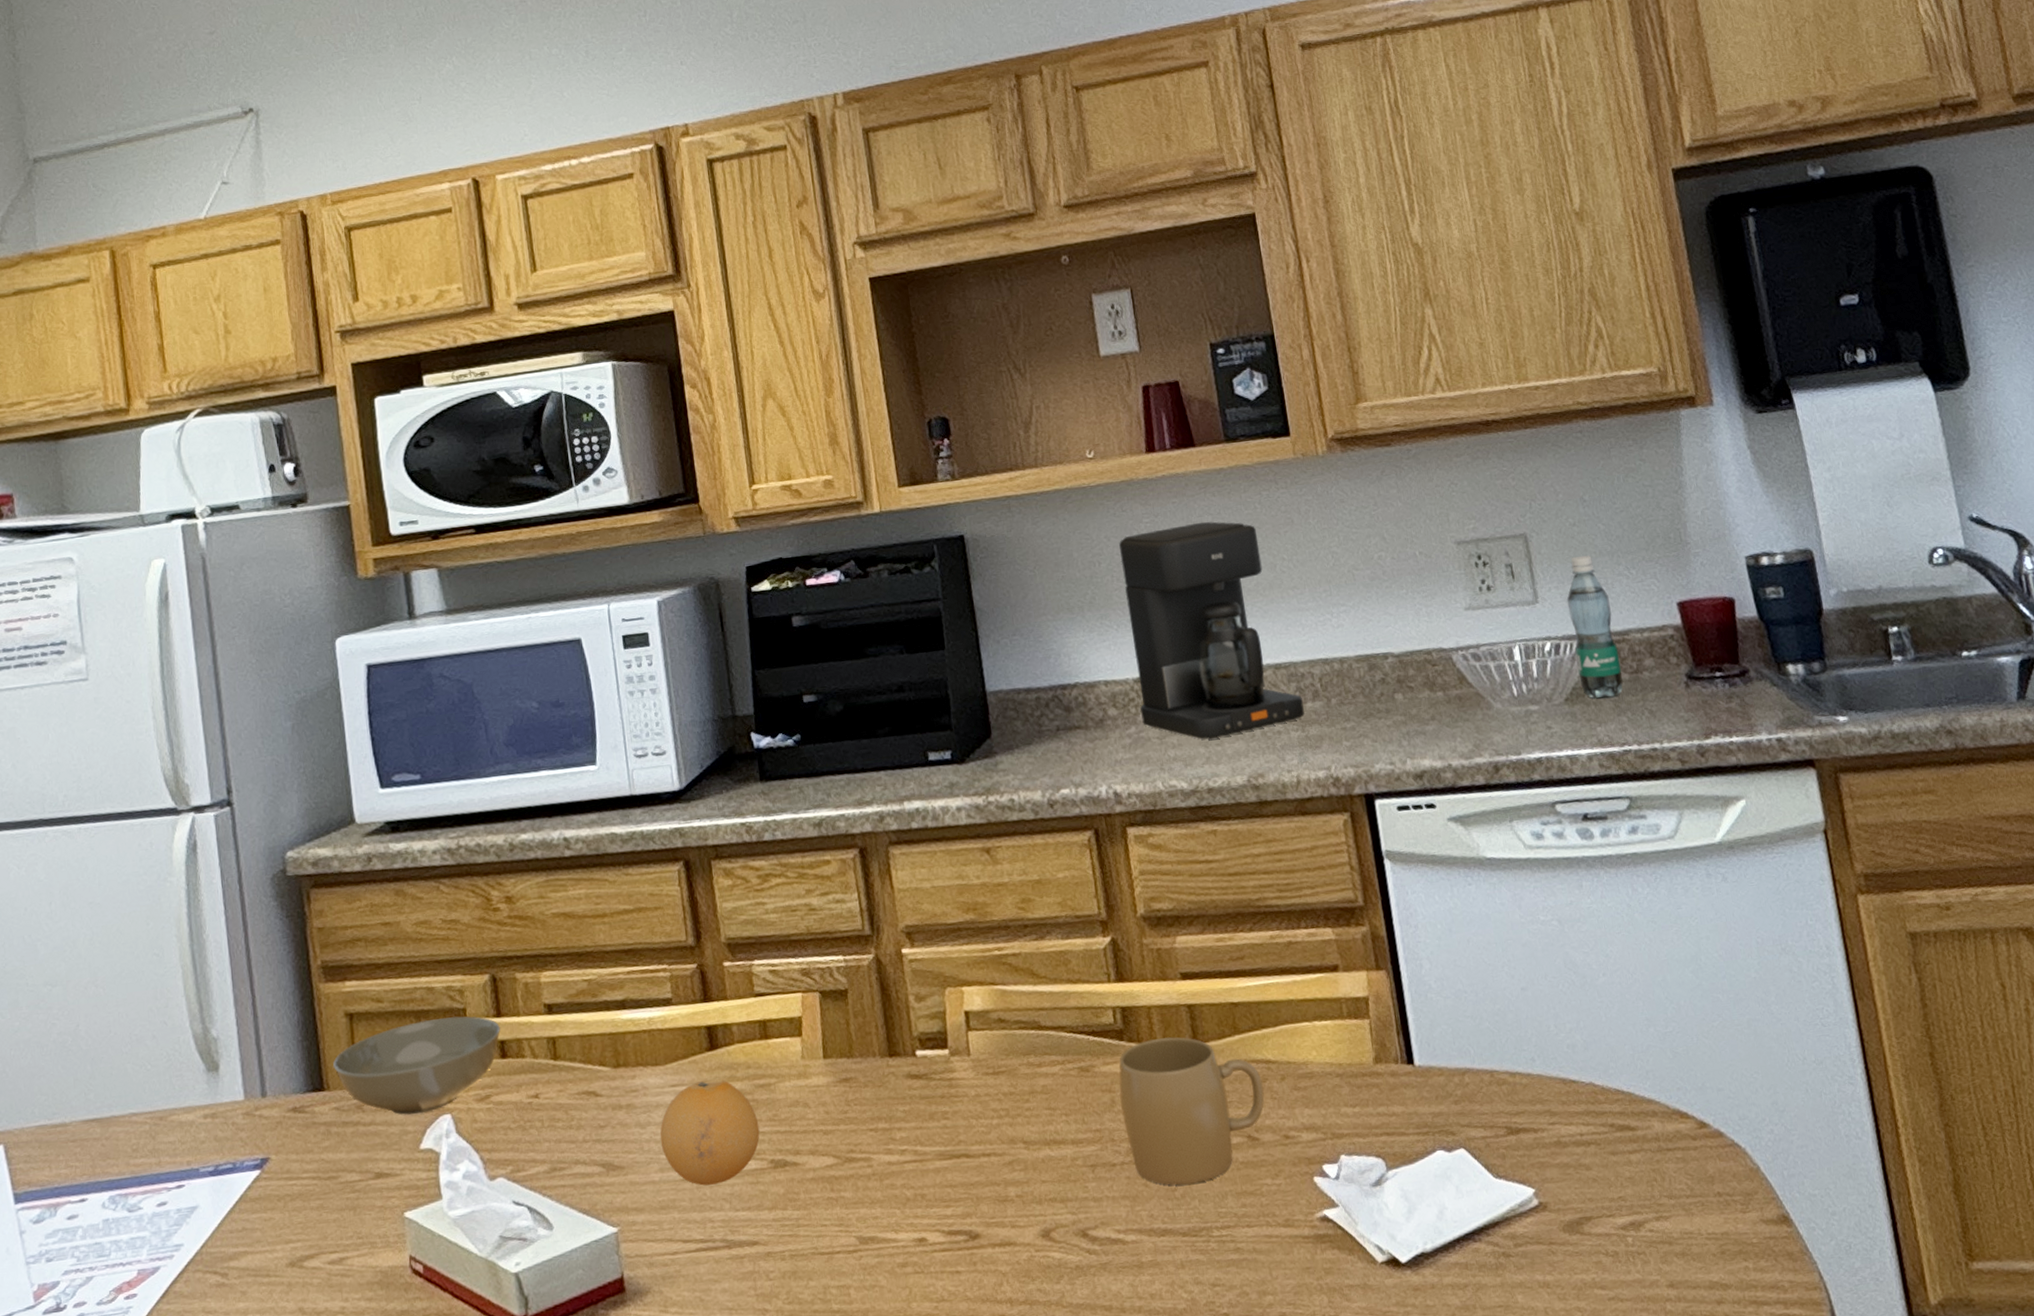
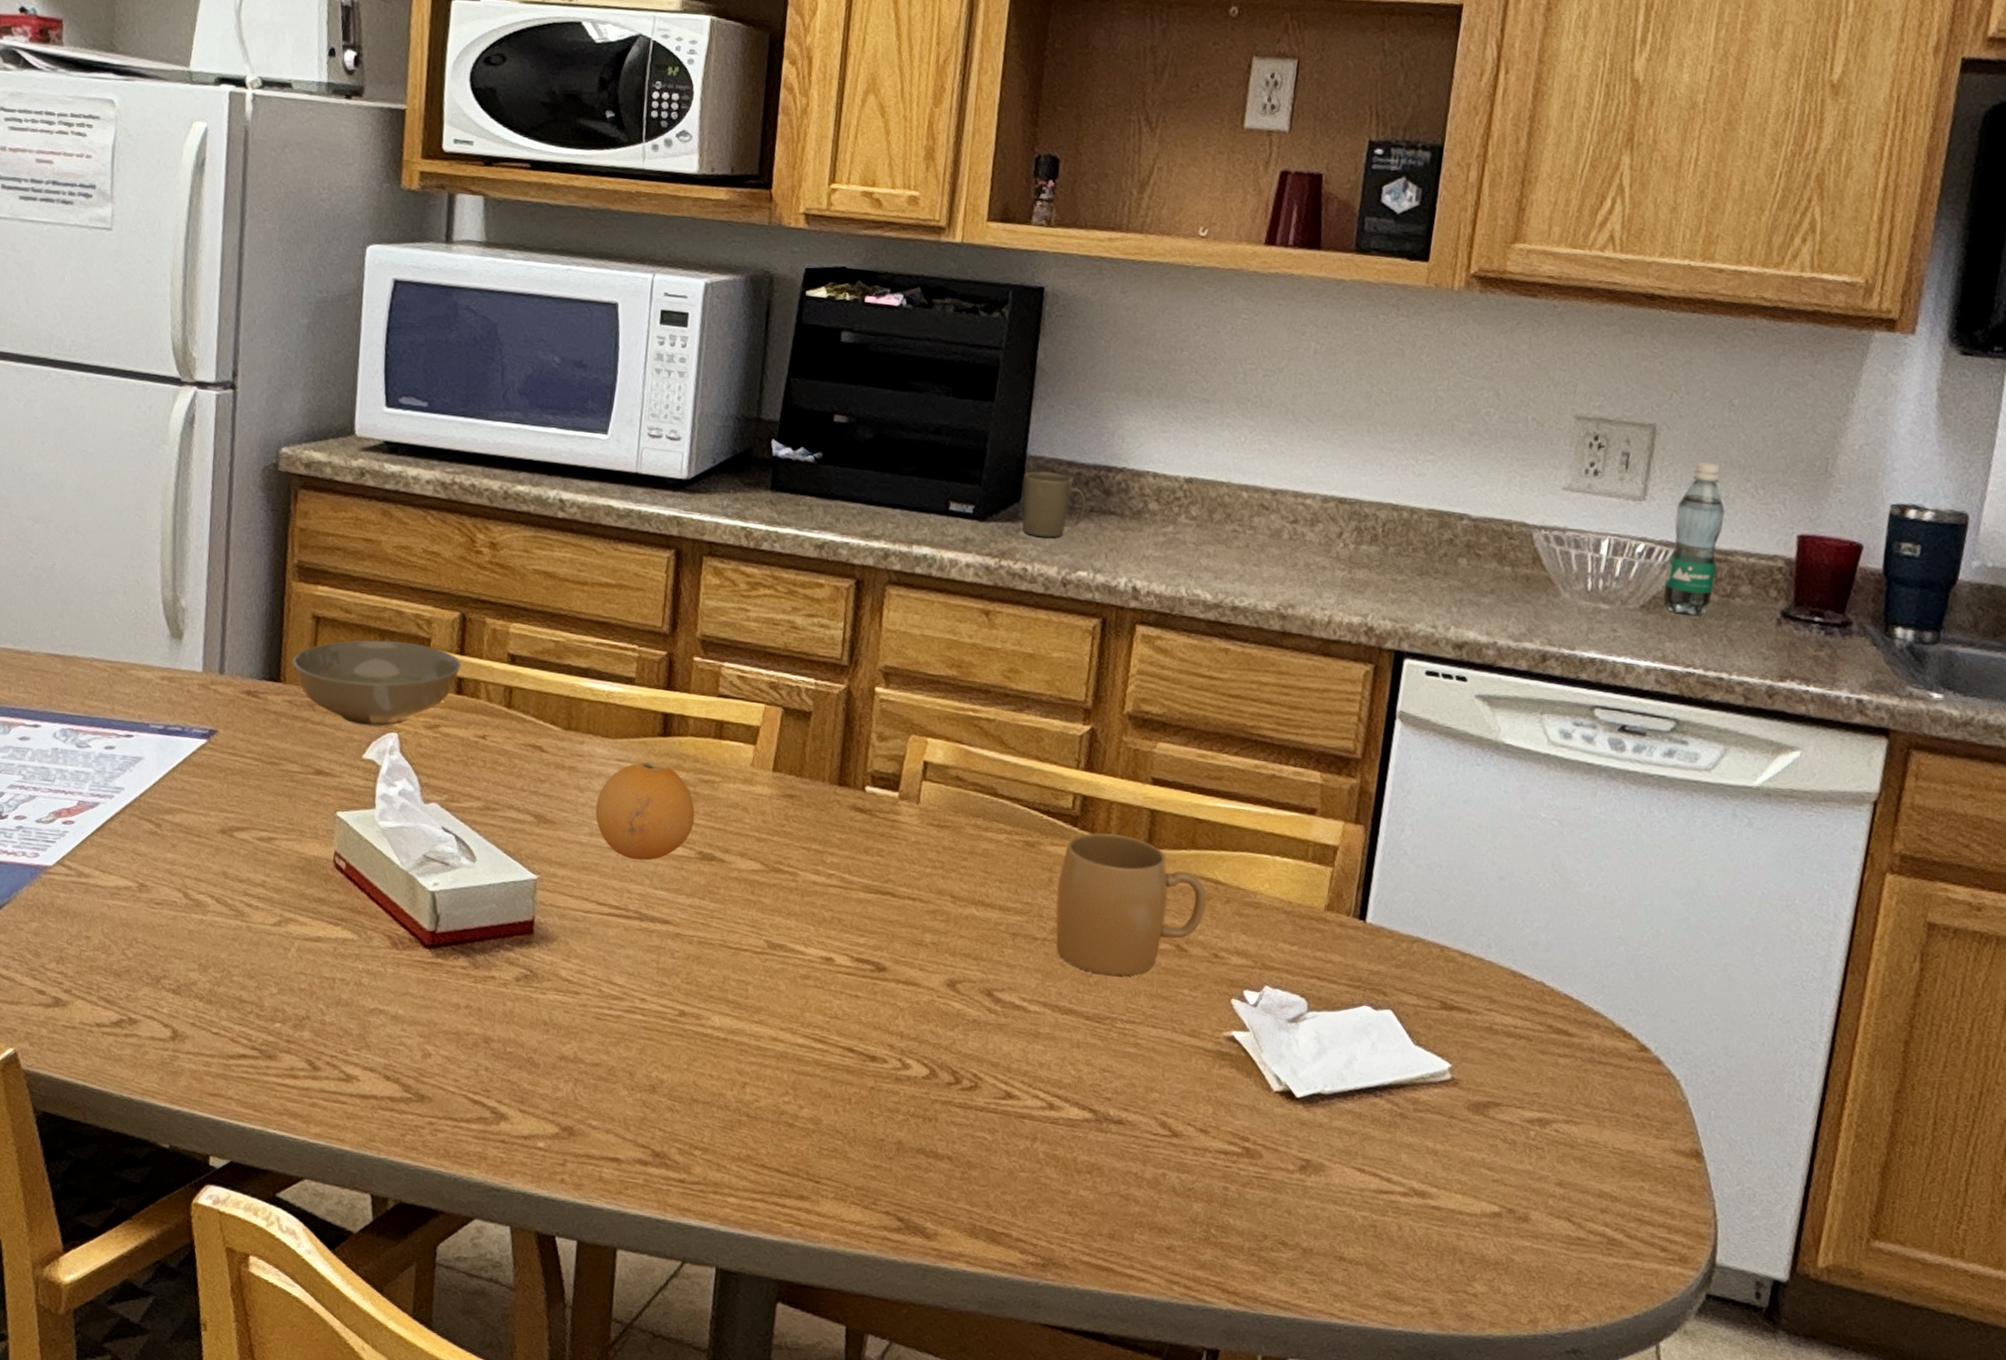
mug: none [988,701,1052,767] -> present [1022,471,1086,538]
coffee maker: present [1119,521,1305,739] -> none [1182,328,1361,560]

